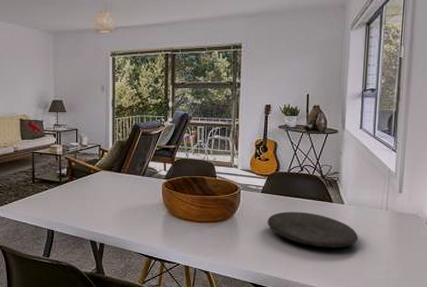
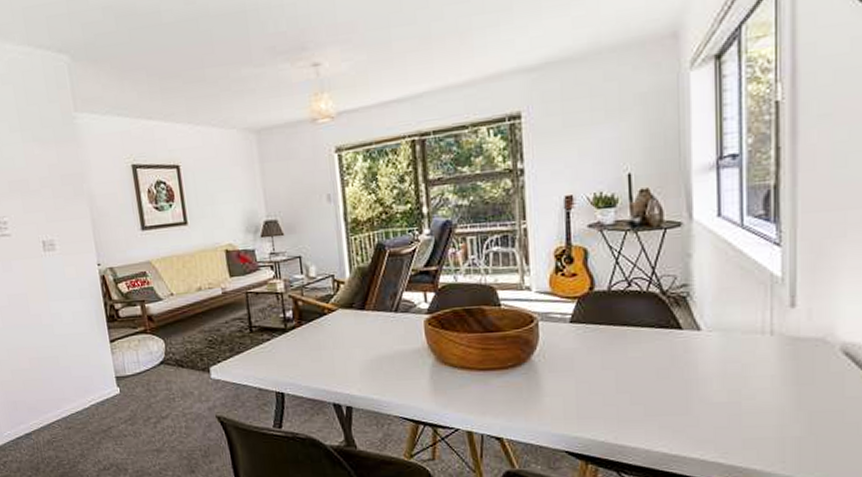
plate: present [267,211,359,248] -> none [582,345,729,396]

